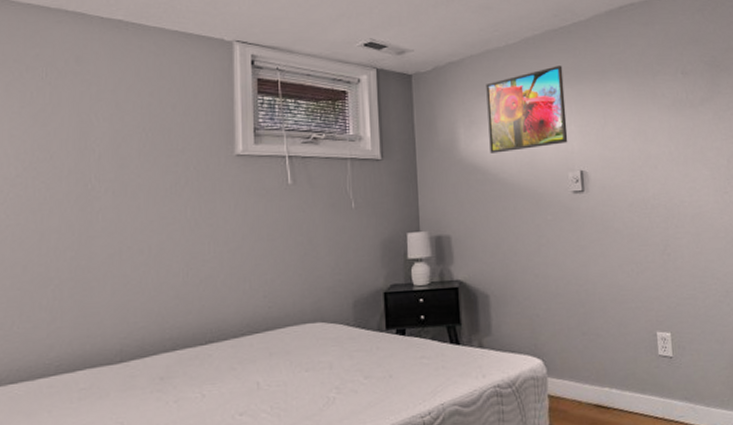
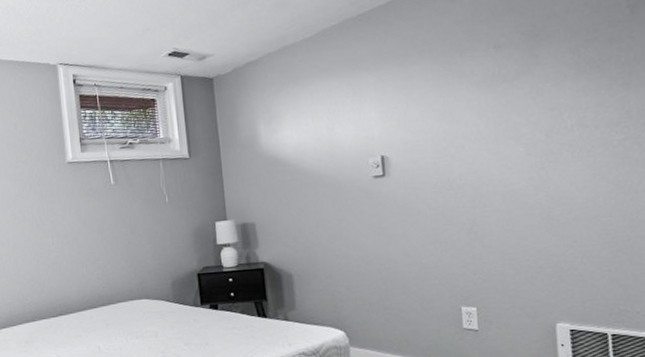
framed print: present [486,65,568,153] -> none [284,53,368,145]

